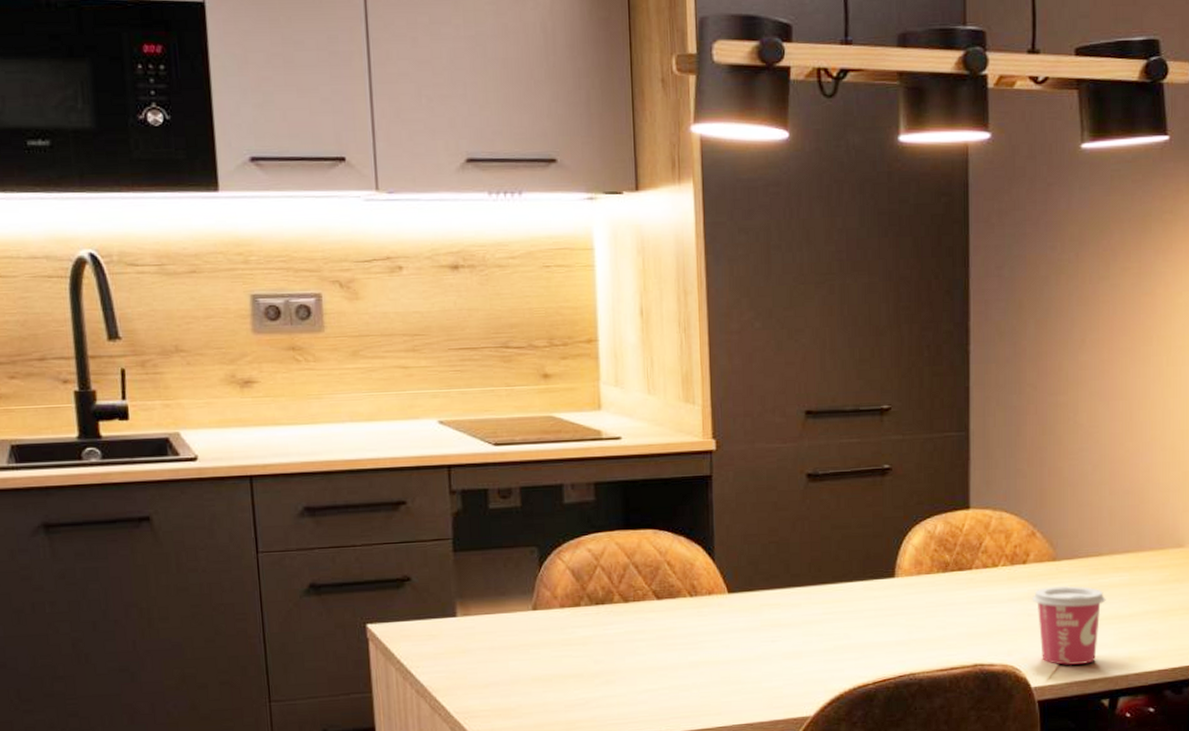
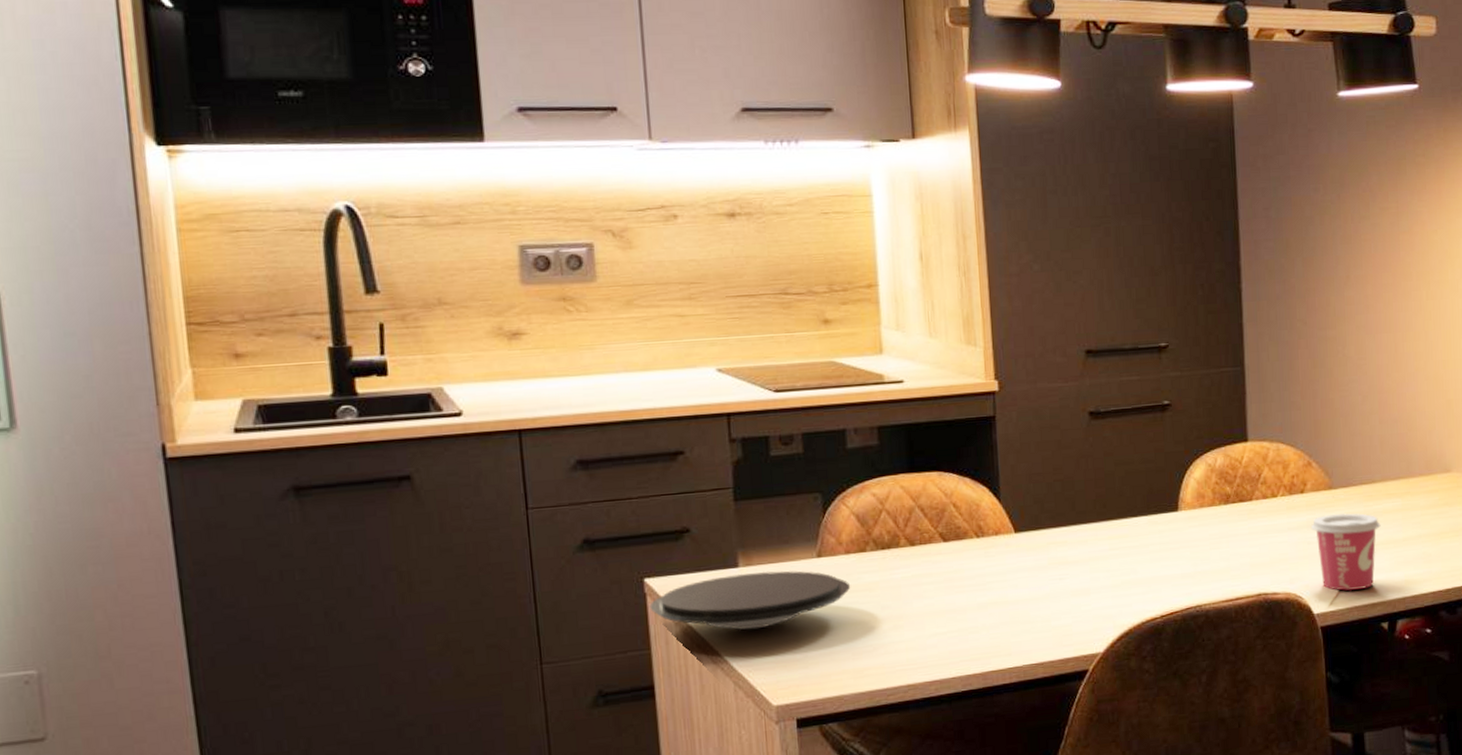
plate: none [371,621,565,678] -> present [649,571,851,630]

